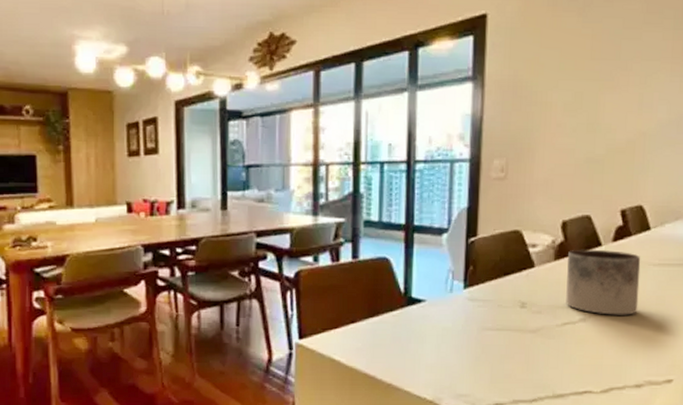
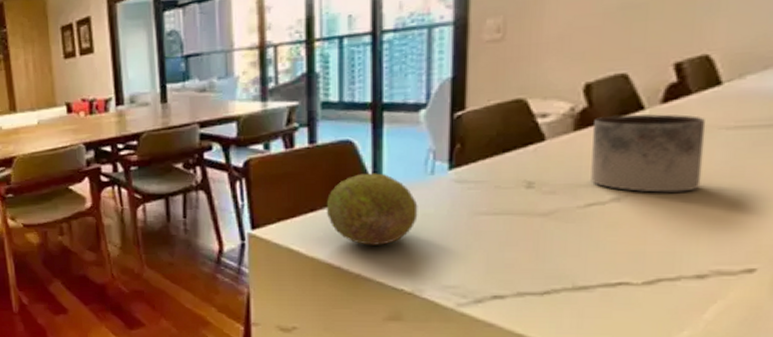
fruit: none [364,289,440,356] -> present [326,173,418,245]

